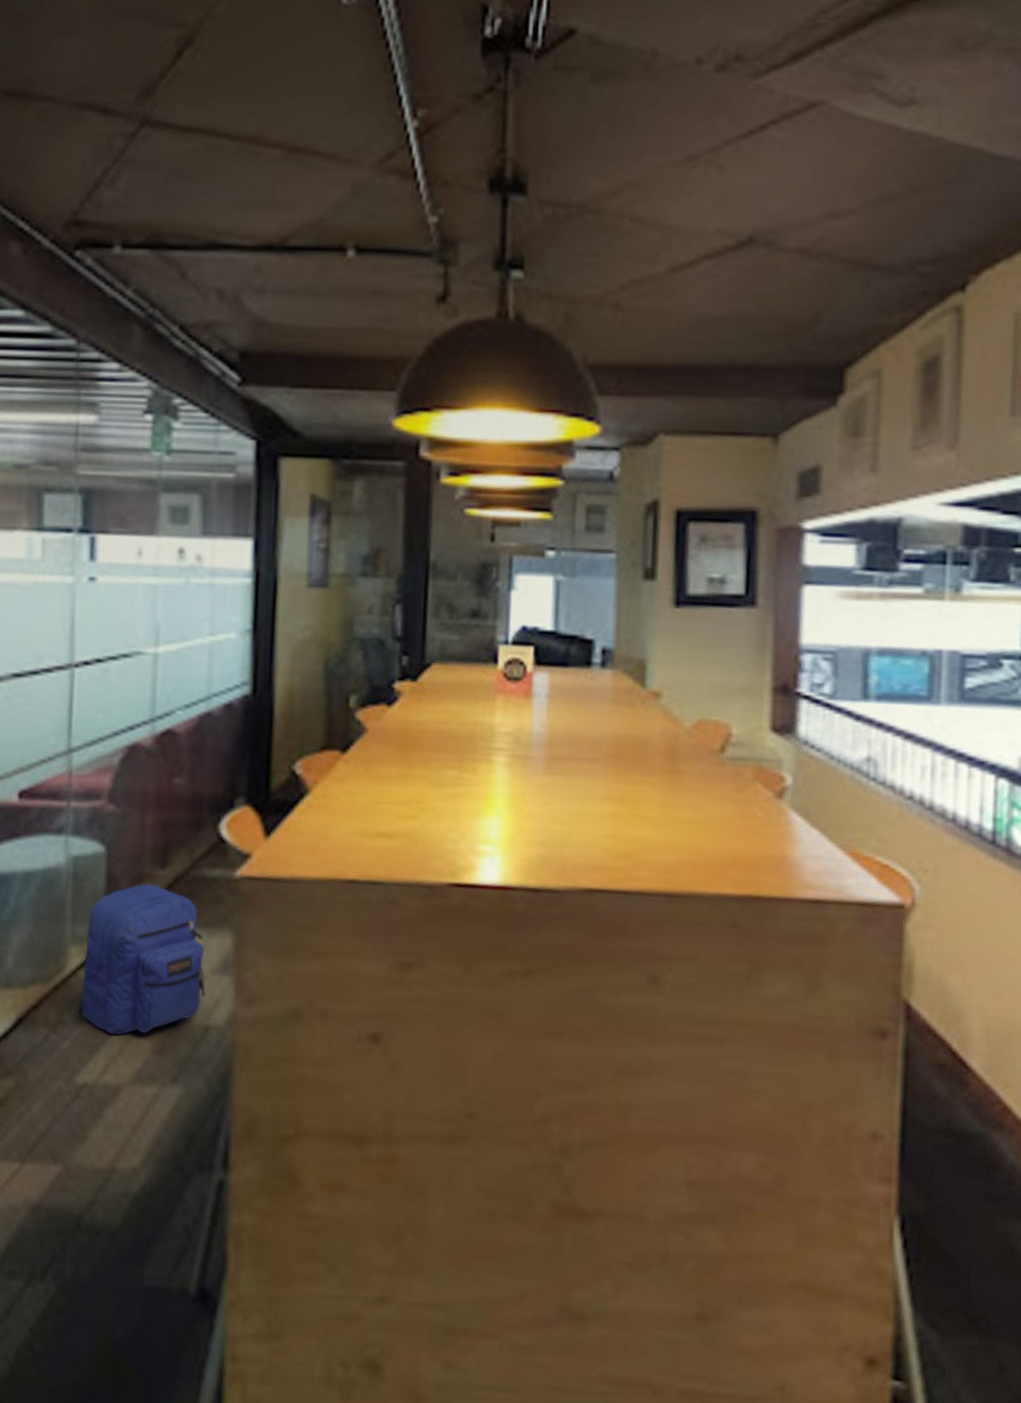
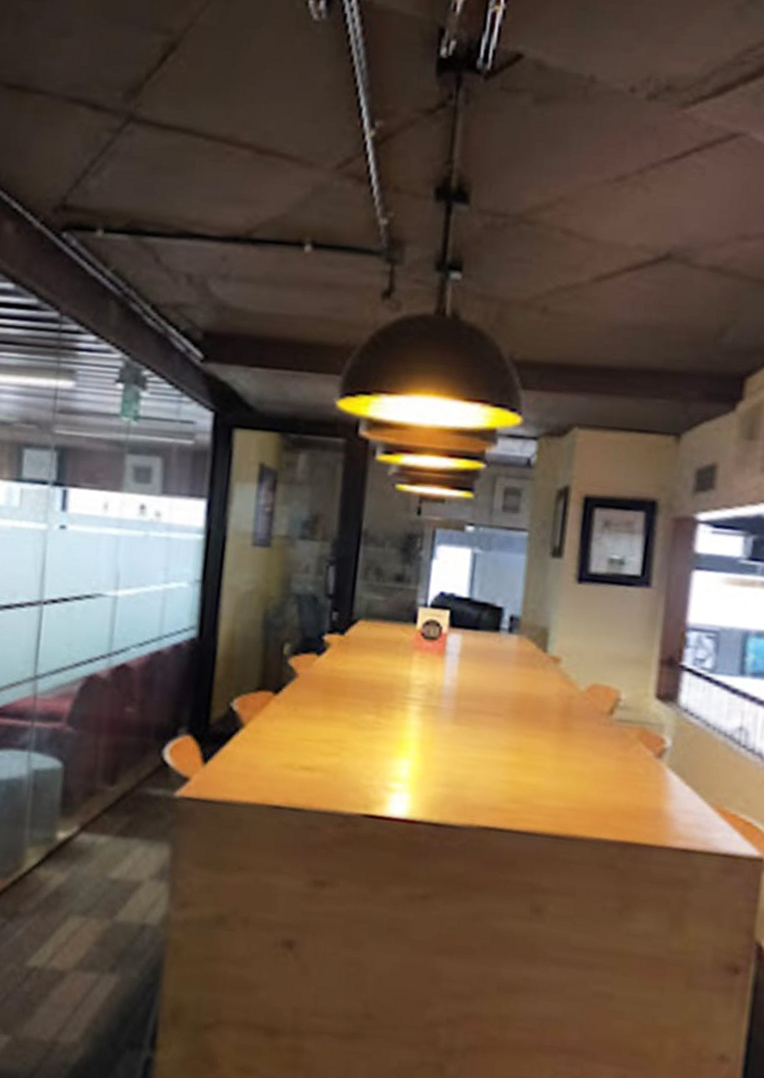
backpack: present [76,884,206,1036] -> none [30,798,145,928]

